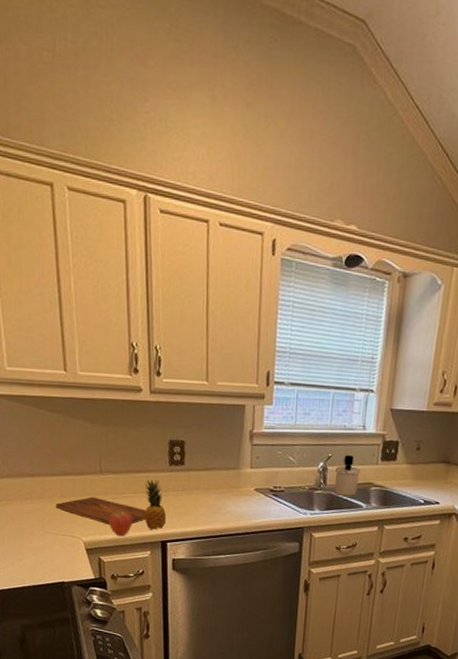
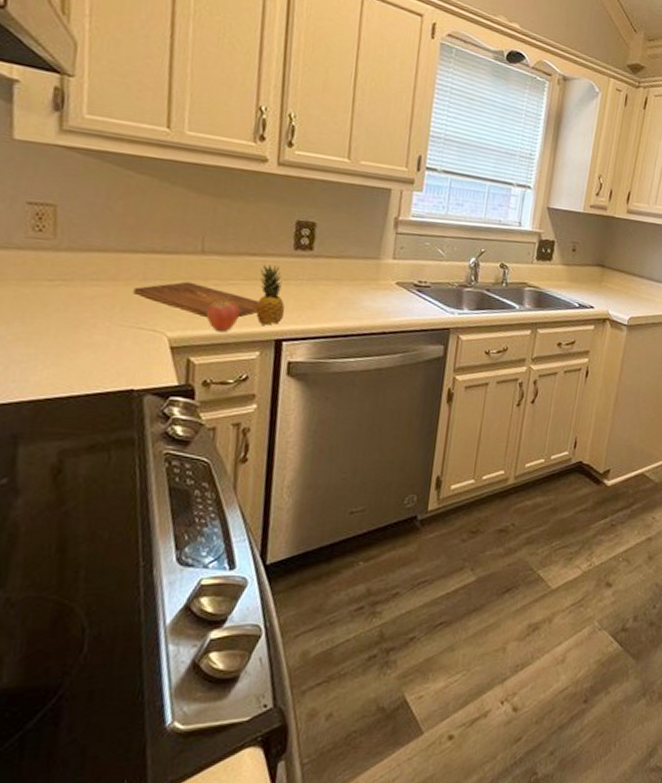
soap dispenser: present [334,455,360,497] -> none [485,251,515,297]

